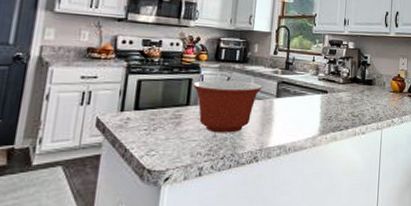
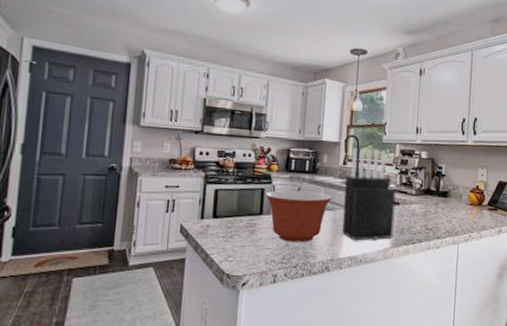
knife block: none [270,38,325,130] -> present [341,148,396,241]

